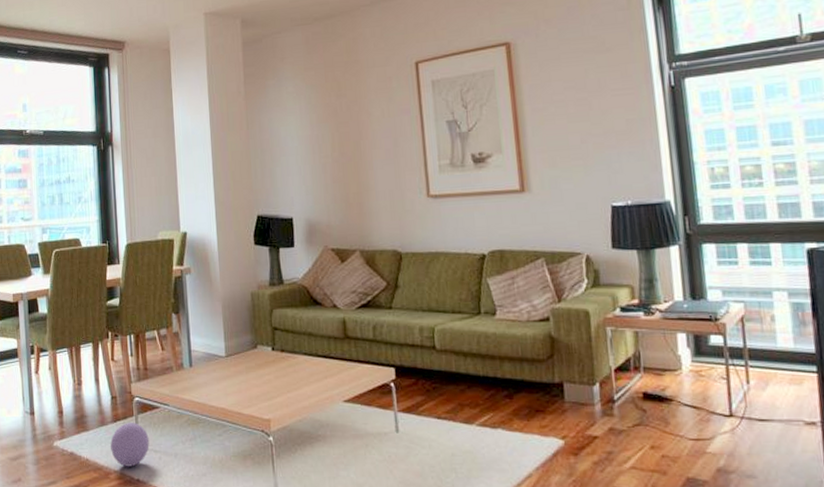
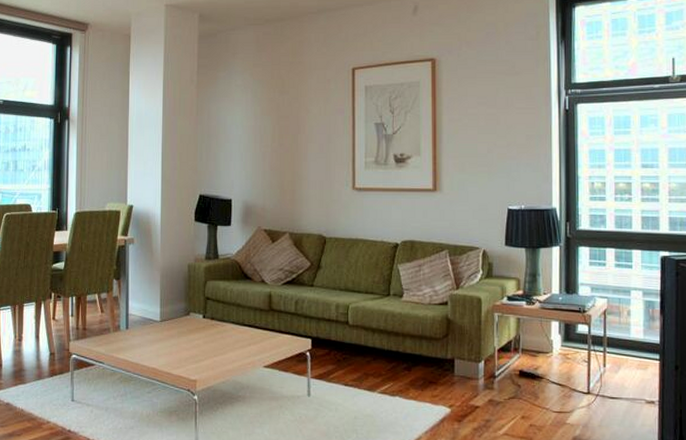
ball: present [110,423,150,467] -> none [46,378,83,418]

